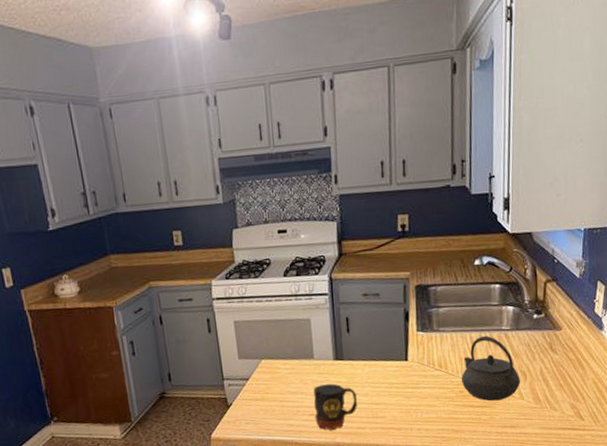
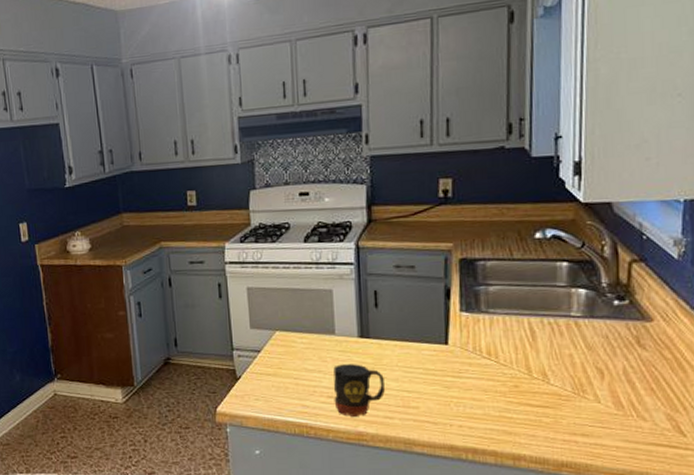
kettle: present [461,335,521,401] -> none [515,321,597,401]

